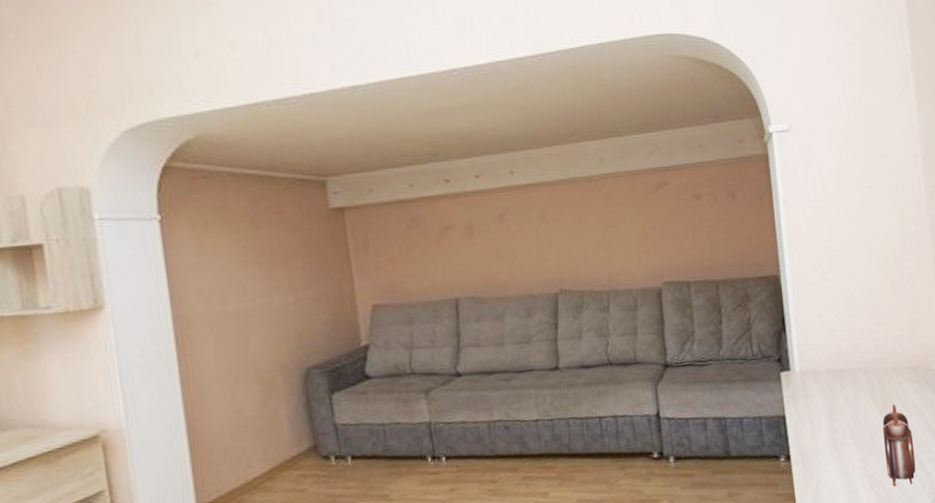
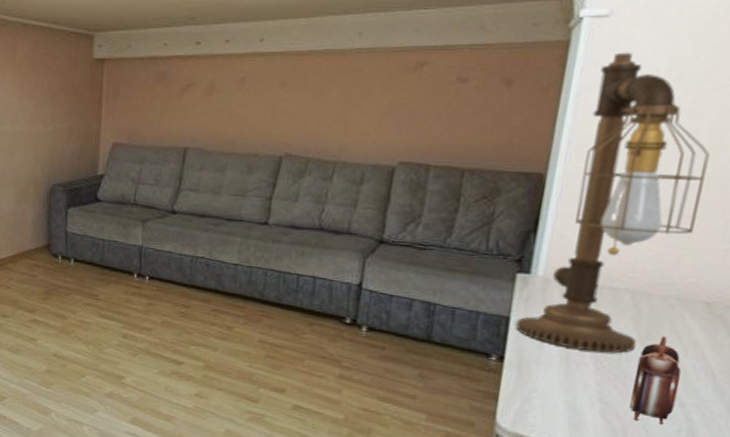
desk lamp: none [790,160,889,433] -> present [515,52,710,354]

